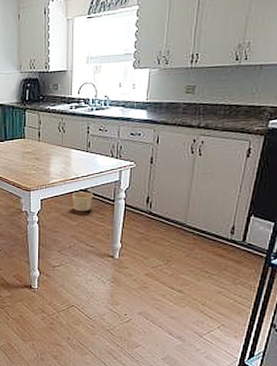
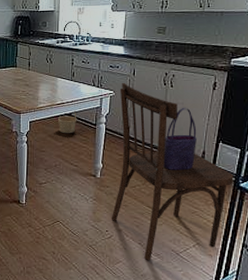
dining chair: none [130,151,265,343] -> present [111,82,234,260]
tote bag: none [188,178,226,248] -> present [163,107,197,171]

